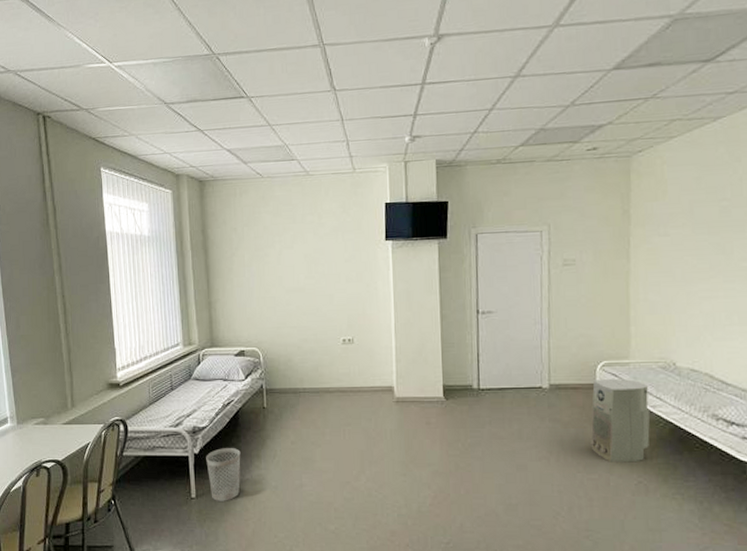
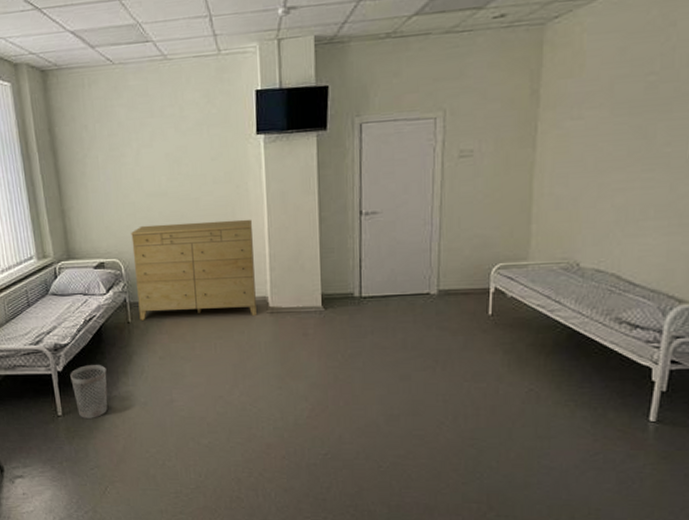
dresser: none [270,314,383,406] -> present [131,219,257,320]
air purifier: present [590,379,651,463] -> none [480,282,548,370]

